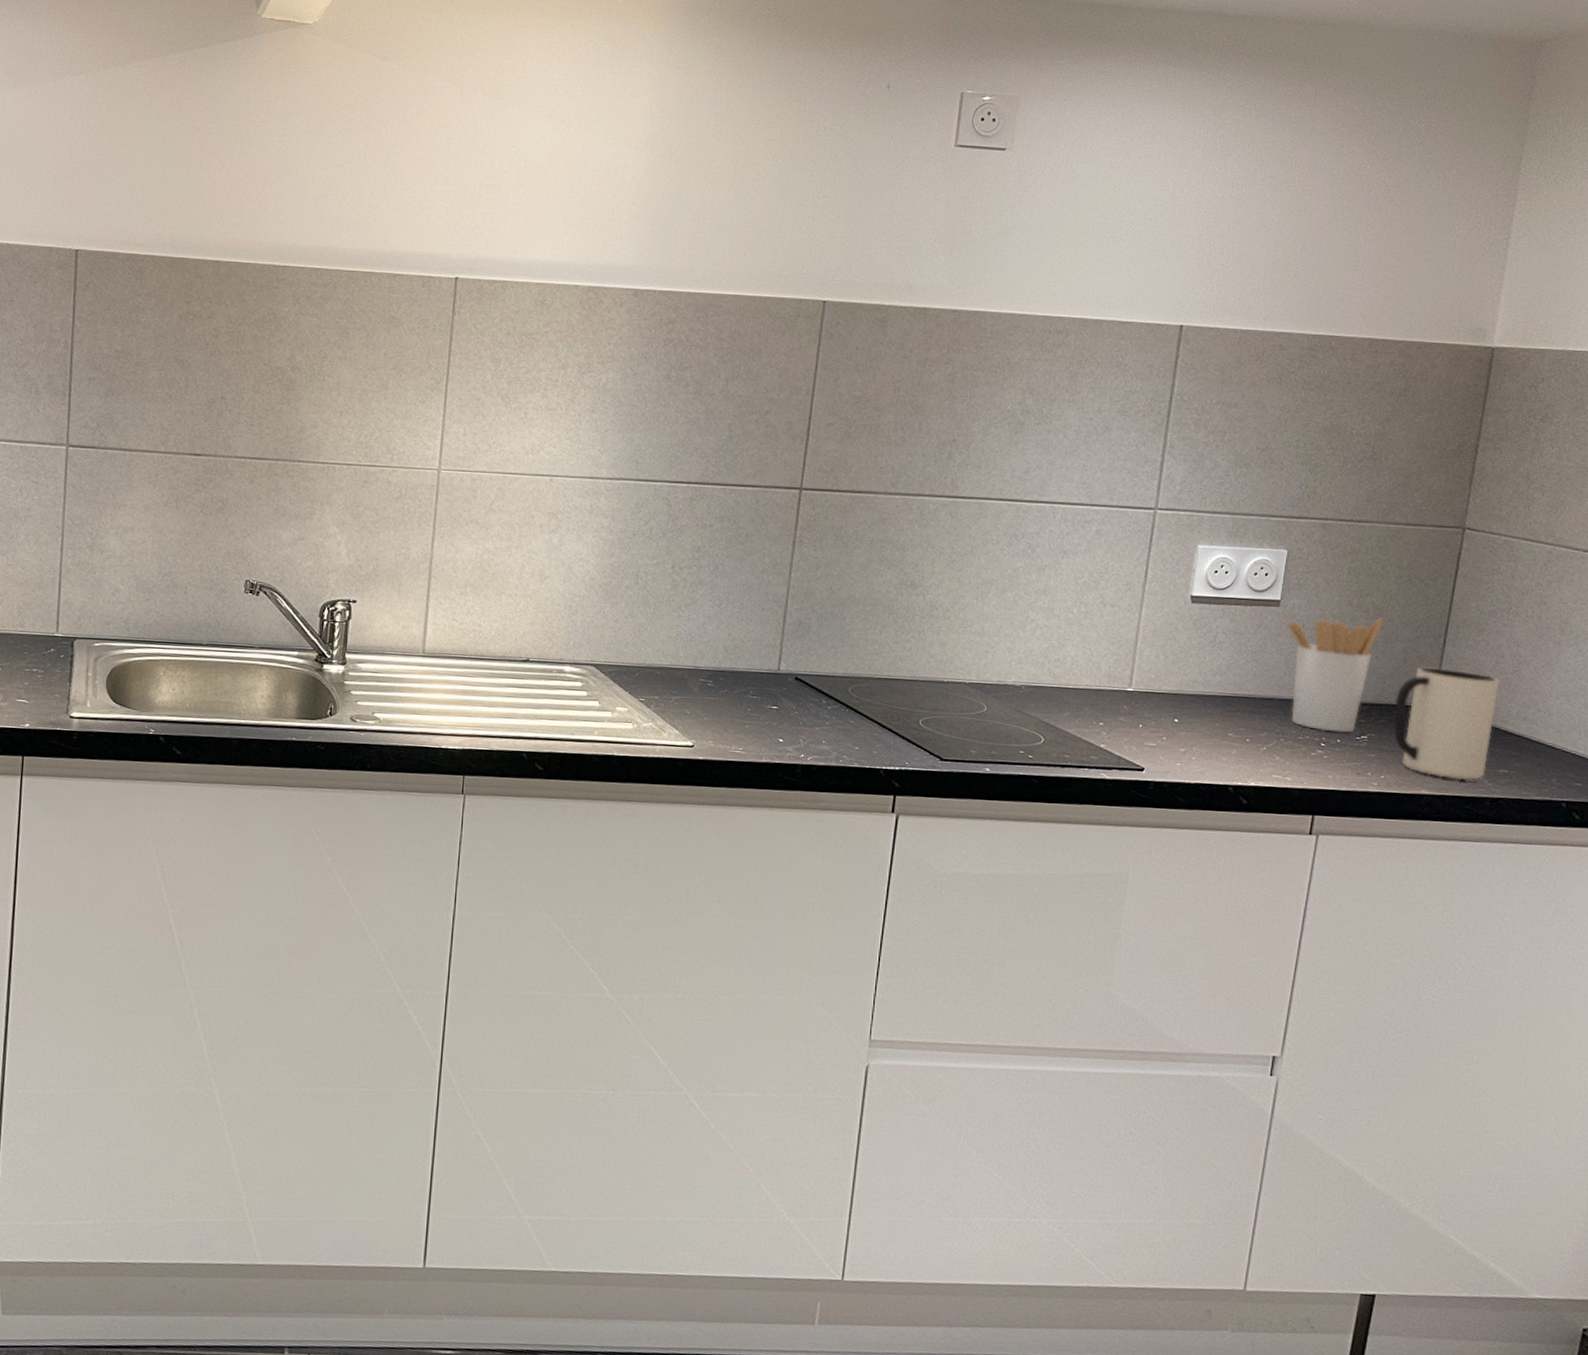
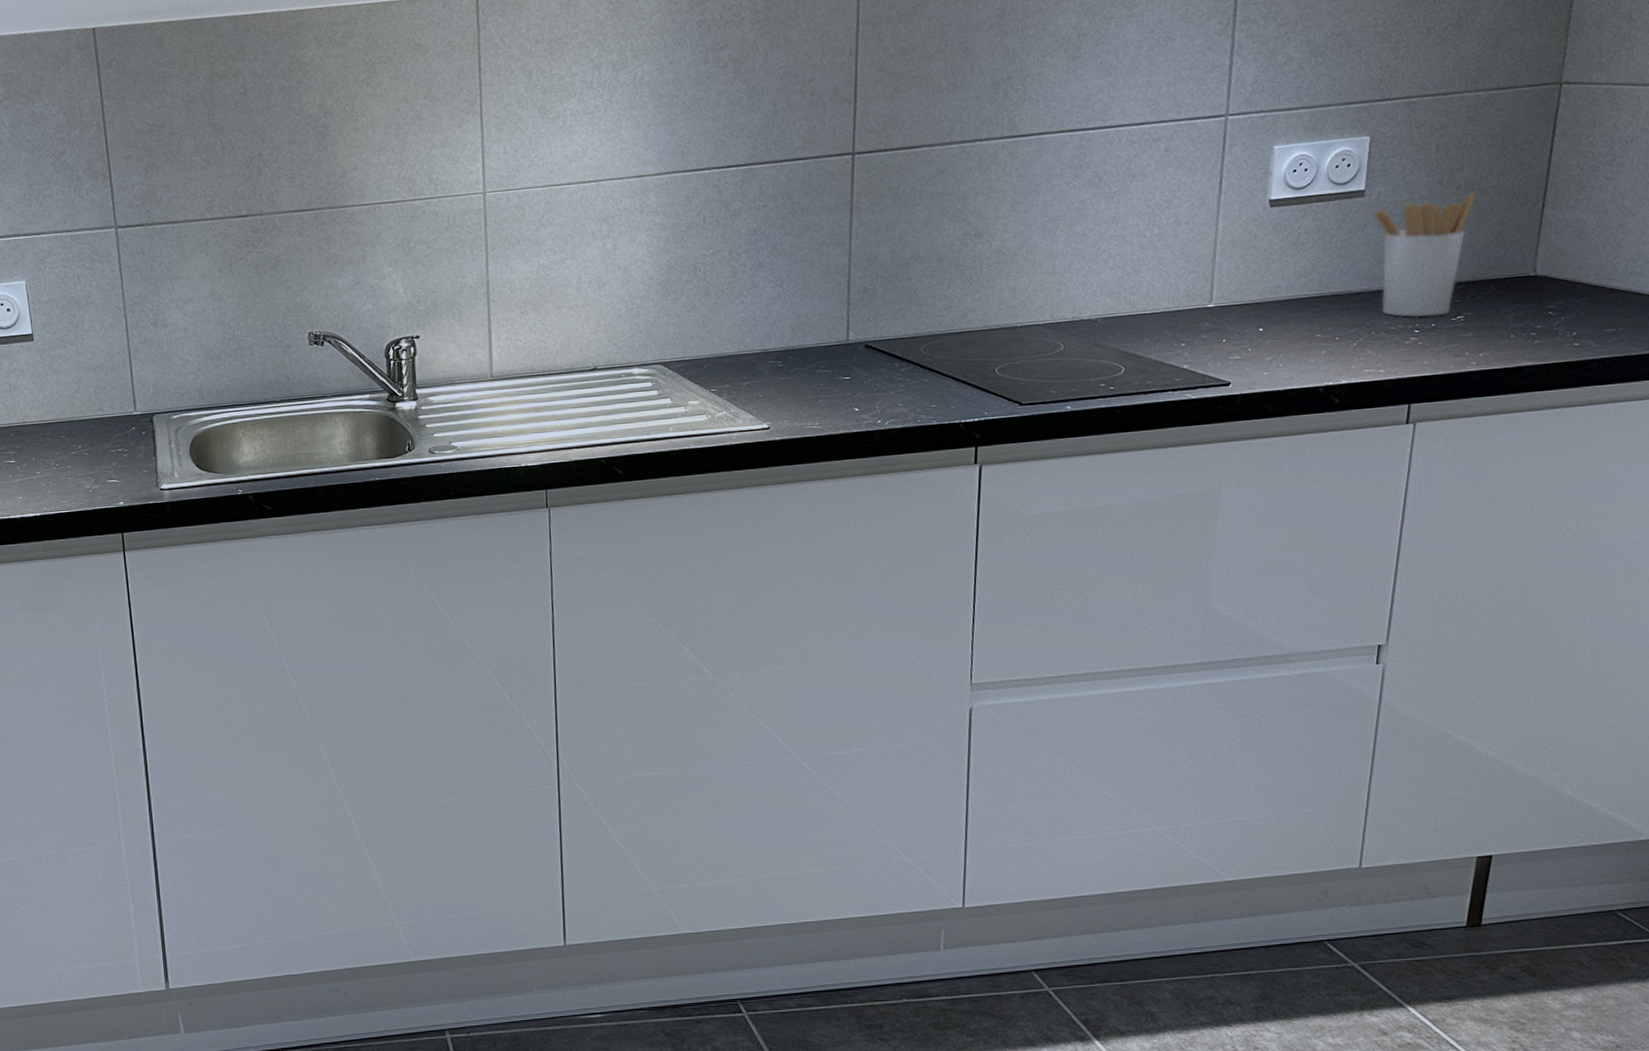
mug: present [1394,667,1499,781] -> none [1491,232,1604,347]

